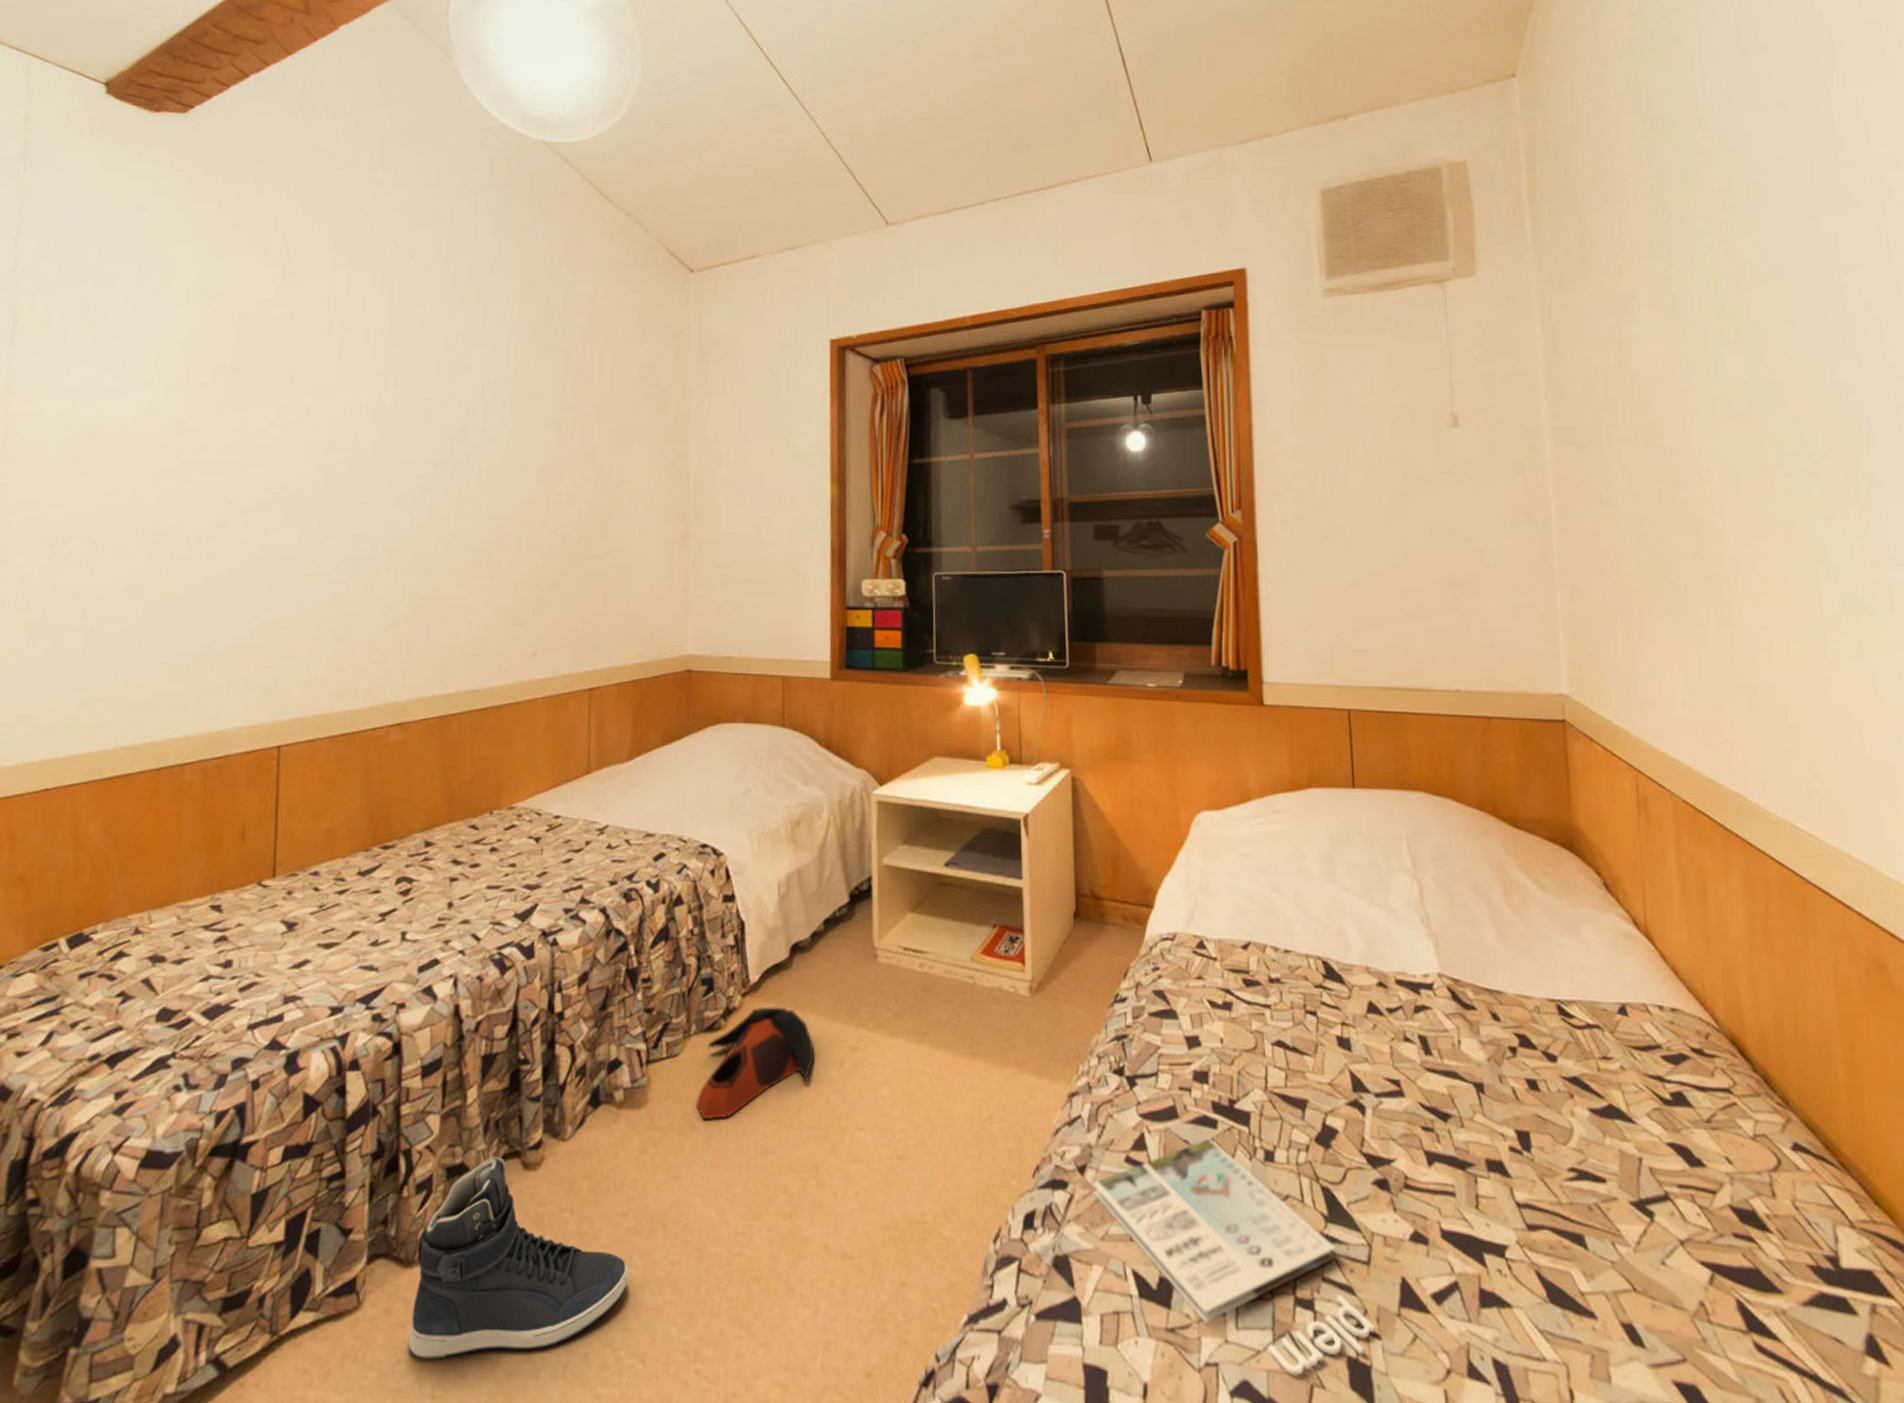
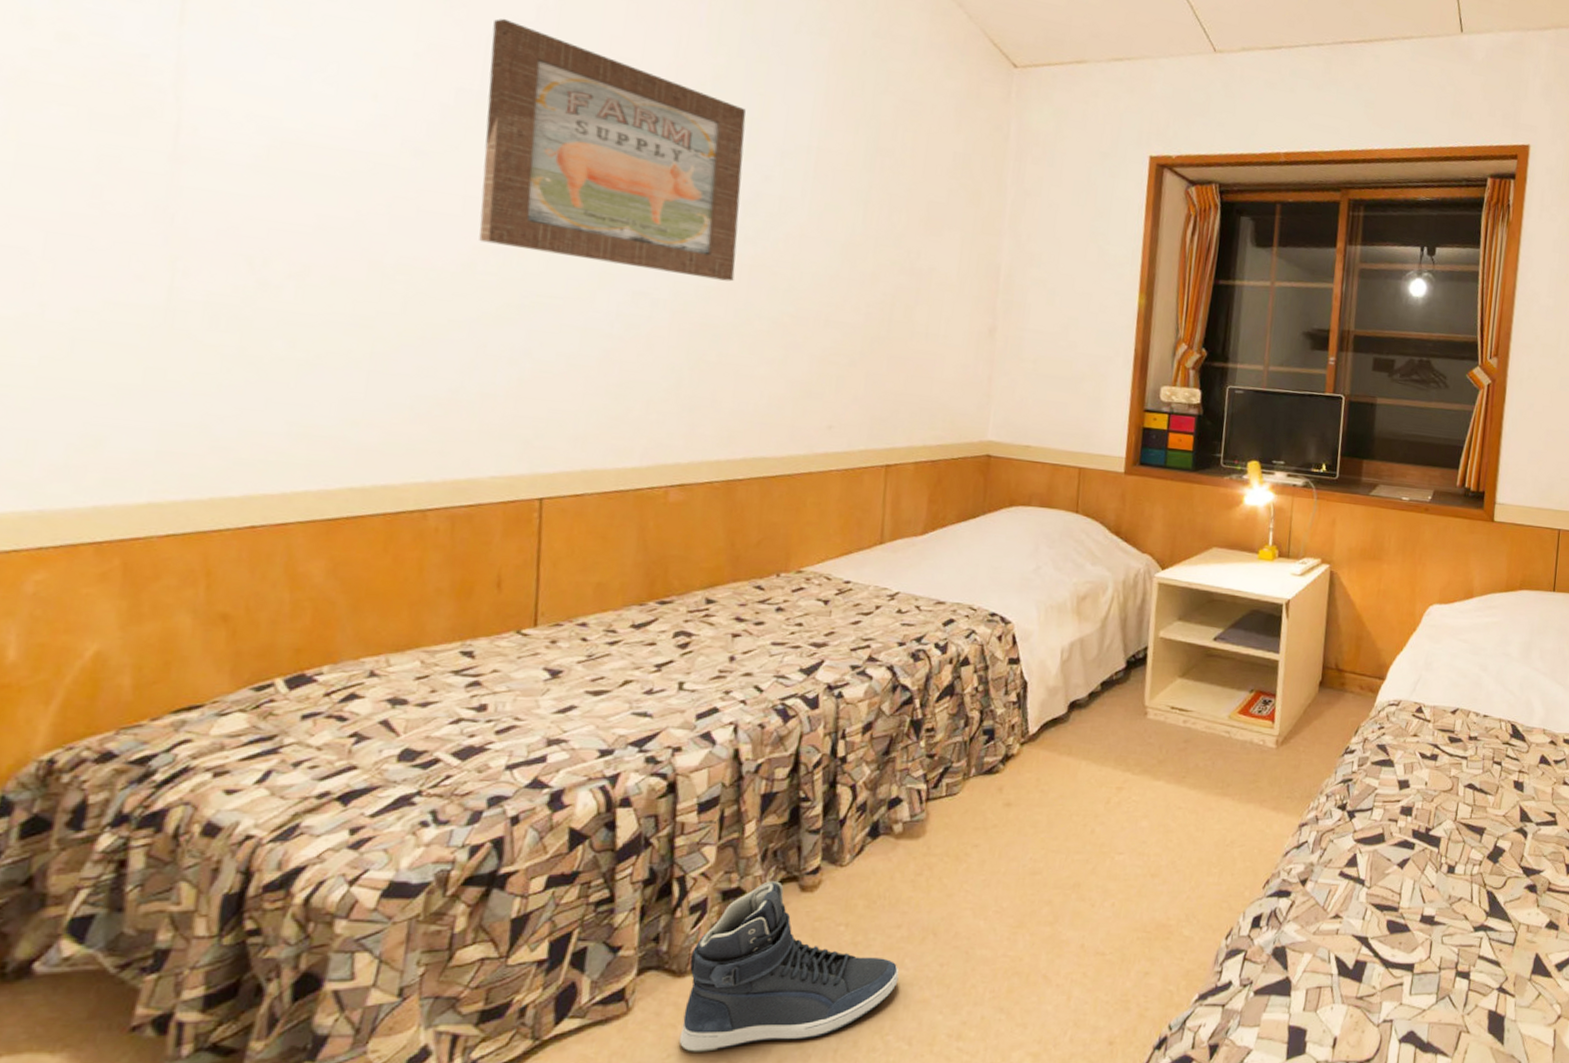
wall art: none [229,300,450,516] -> present [479,18,746,282]
bag: present [695,1006,815,1121] -> none [970,754,1084,848]
magazine: present [1093,1138,1376,1376] -> none [1310,857,1512,1026]

